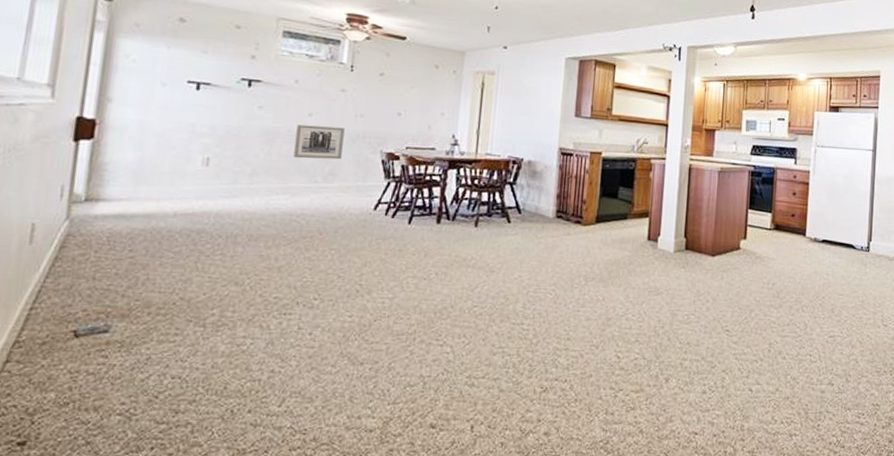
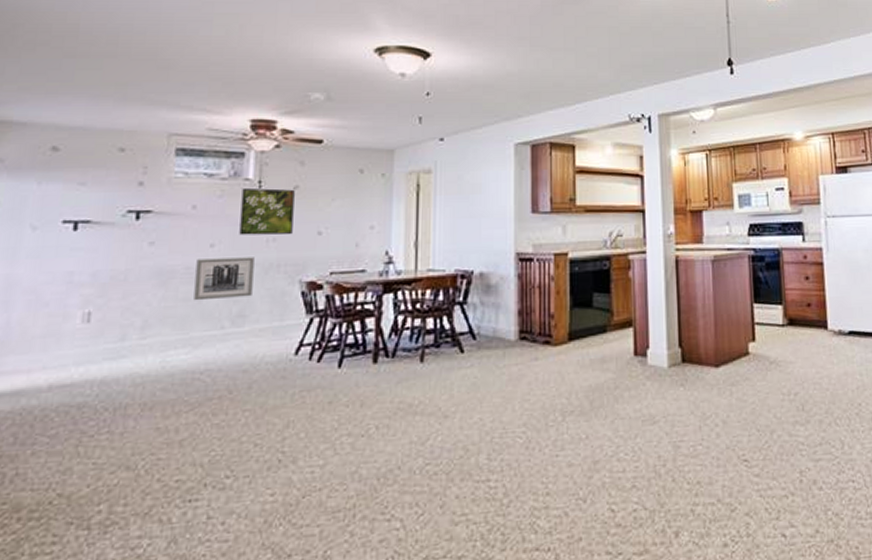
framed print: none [333,70,381,112] -> present [239,187,295,236]

